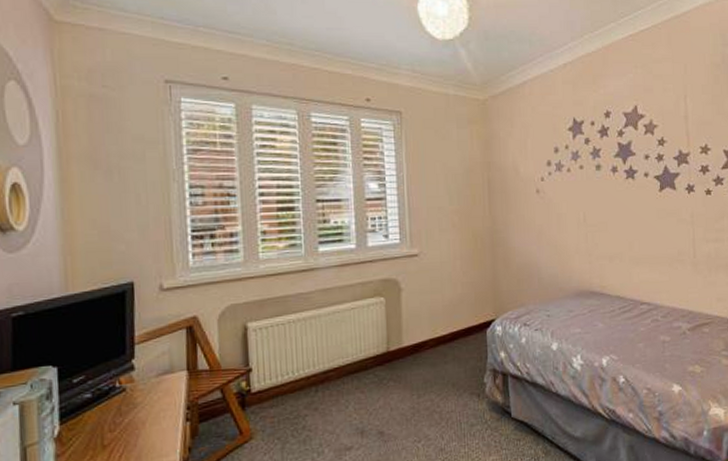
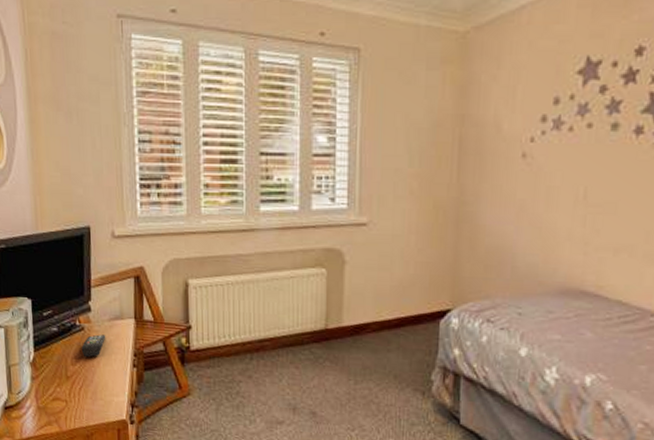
remote control: none [121,392,153,421] -> present [81,334,106,358]

